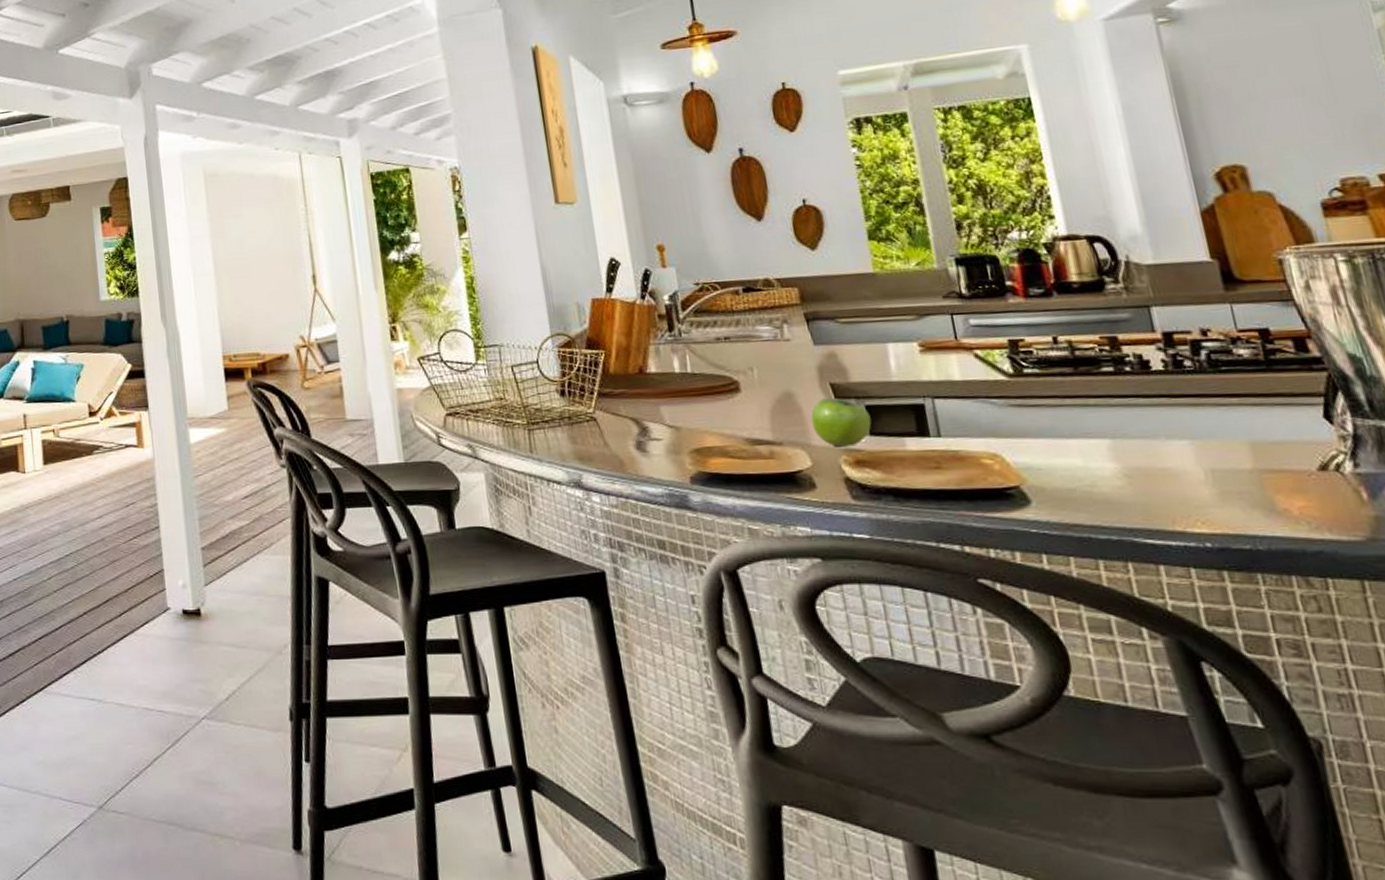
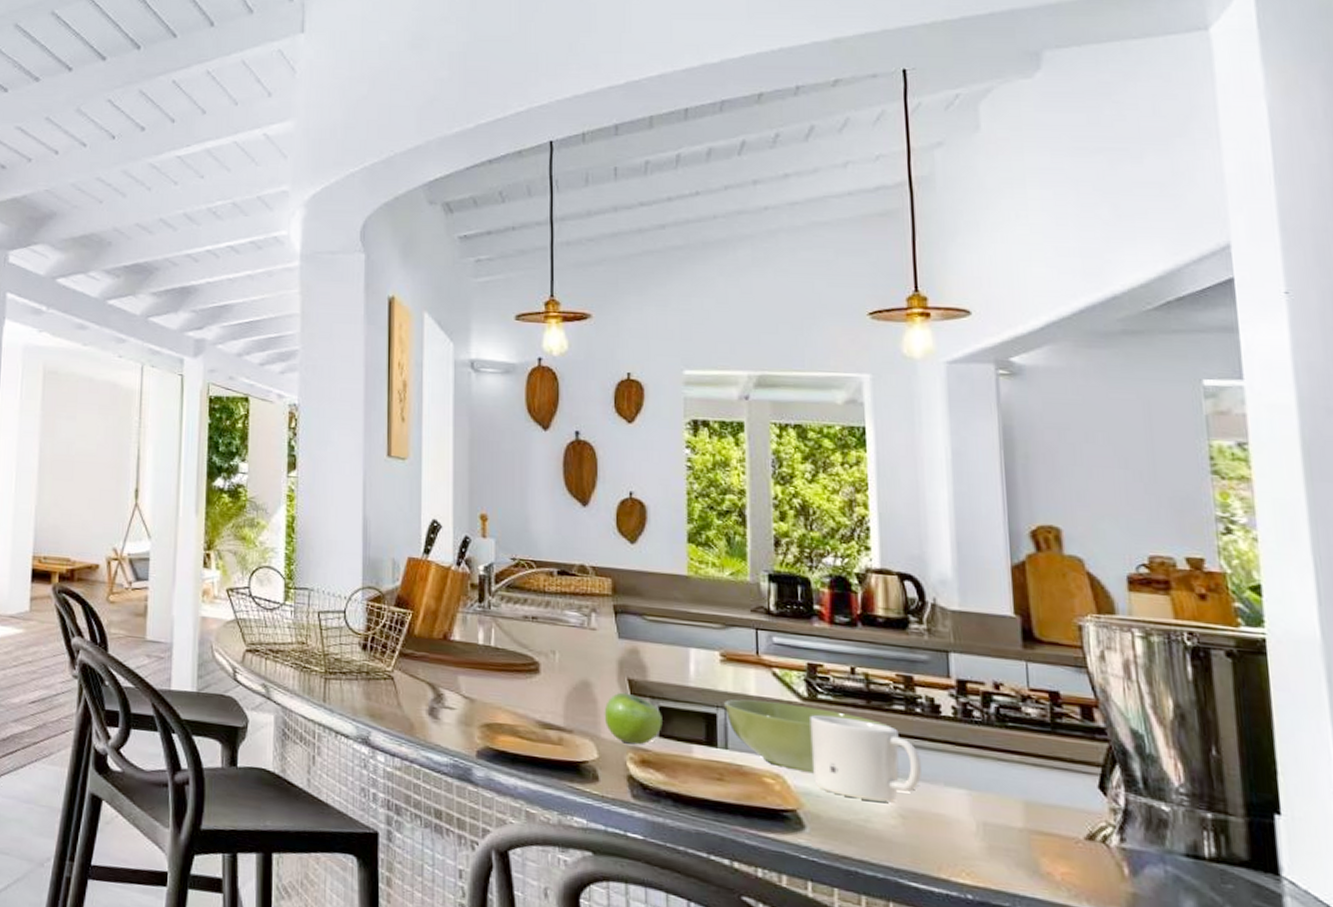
bowl: none [930,382,1104,448] -> present [724,699,892,774]
mug: none [1018,387,1141,466] -> present [810,714,922,802]

